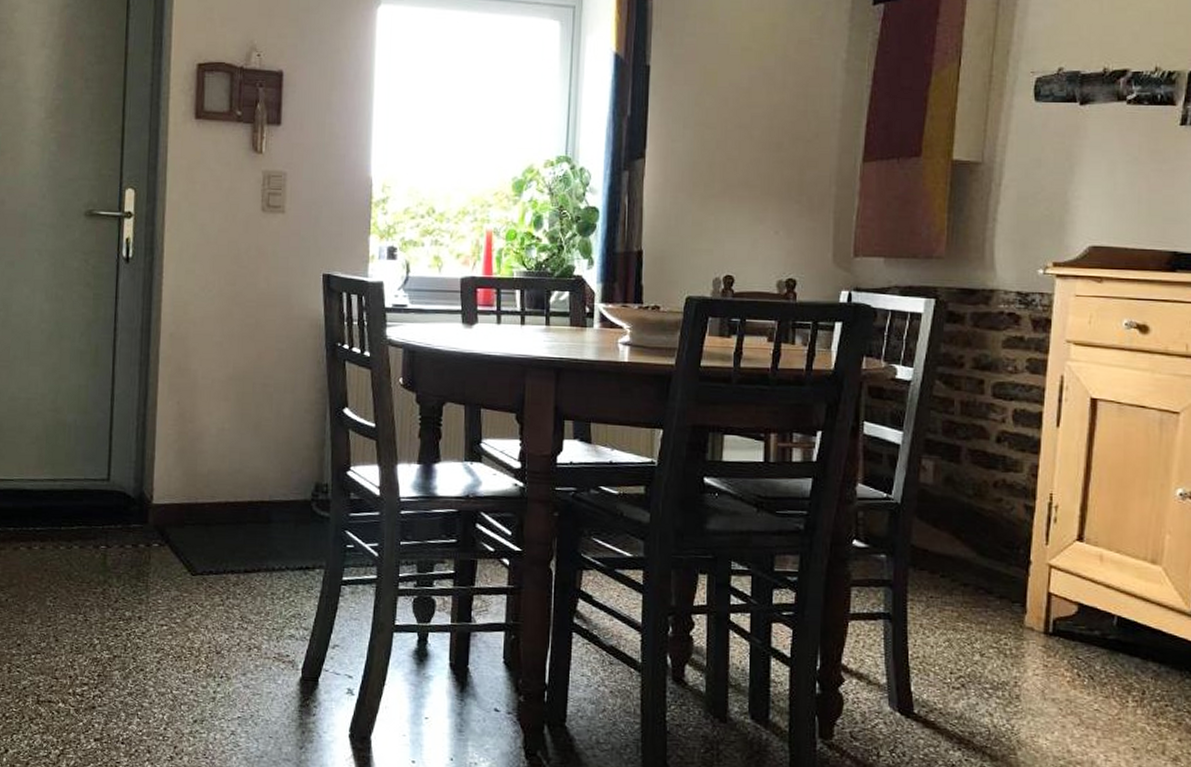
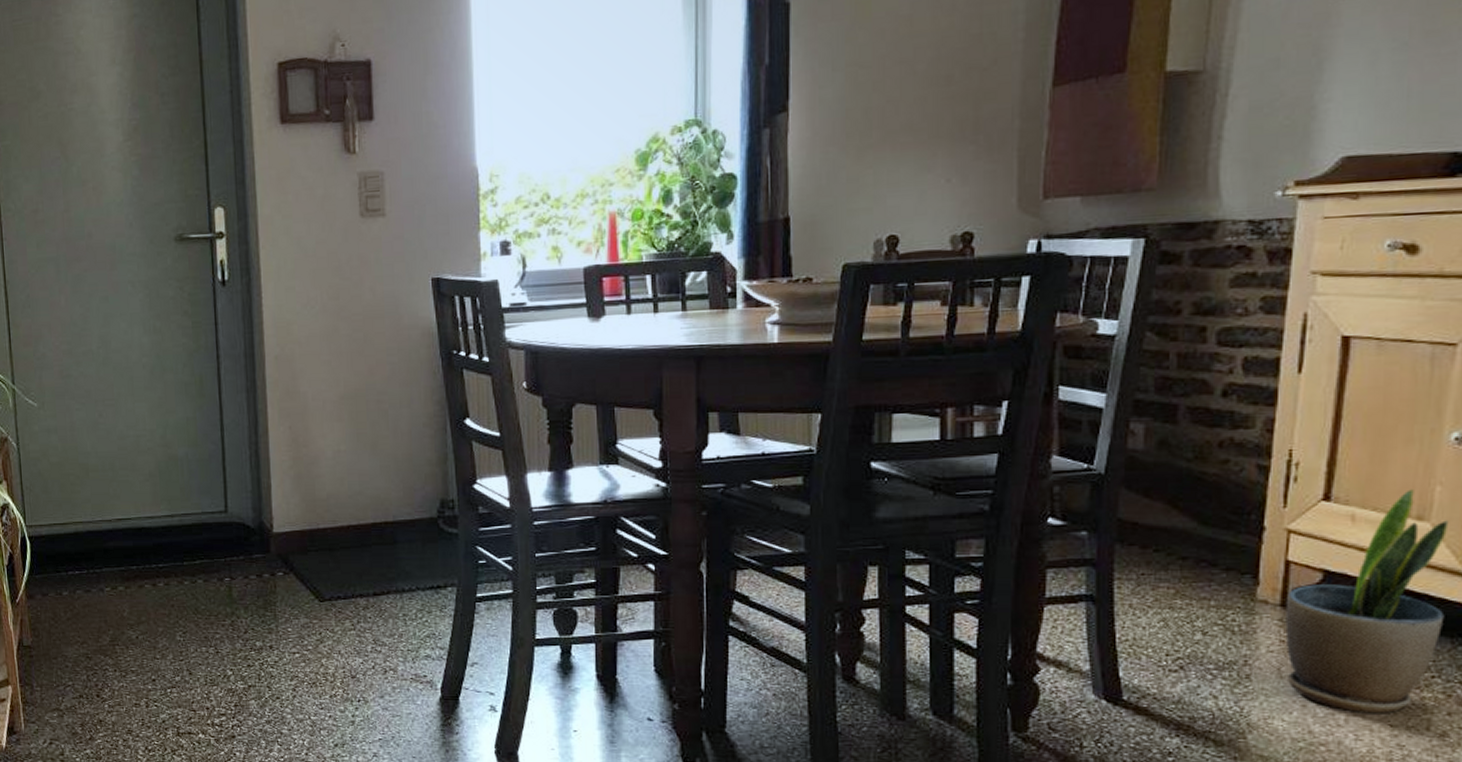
potted plant: none [1048,536,1177,737] -> present [1285,489,1449,713]

